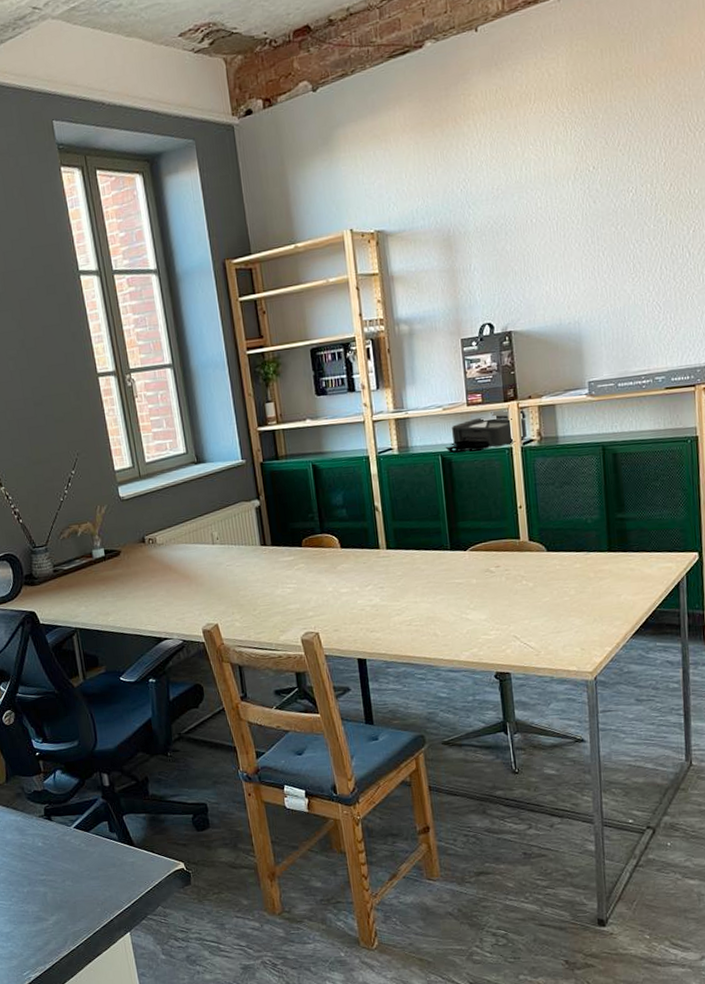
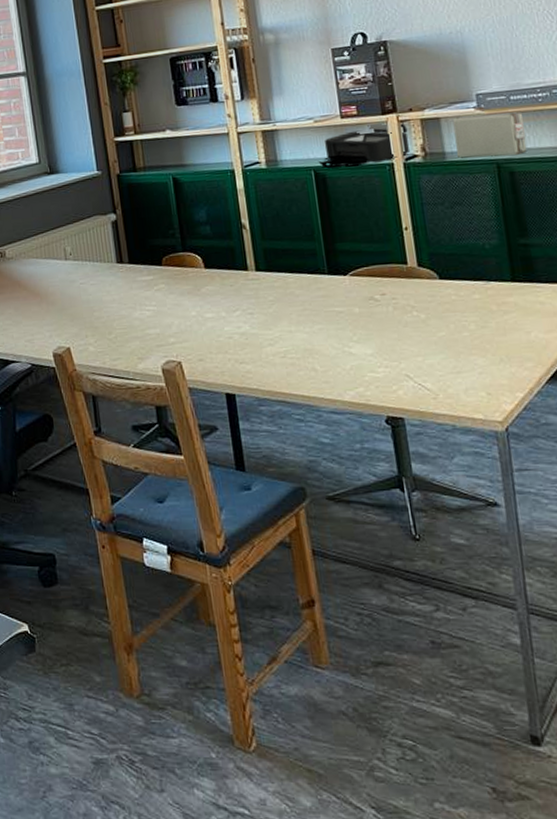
box: none [566,398,630,442] -> present [453,112,527,159]

